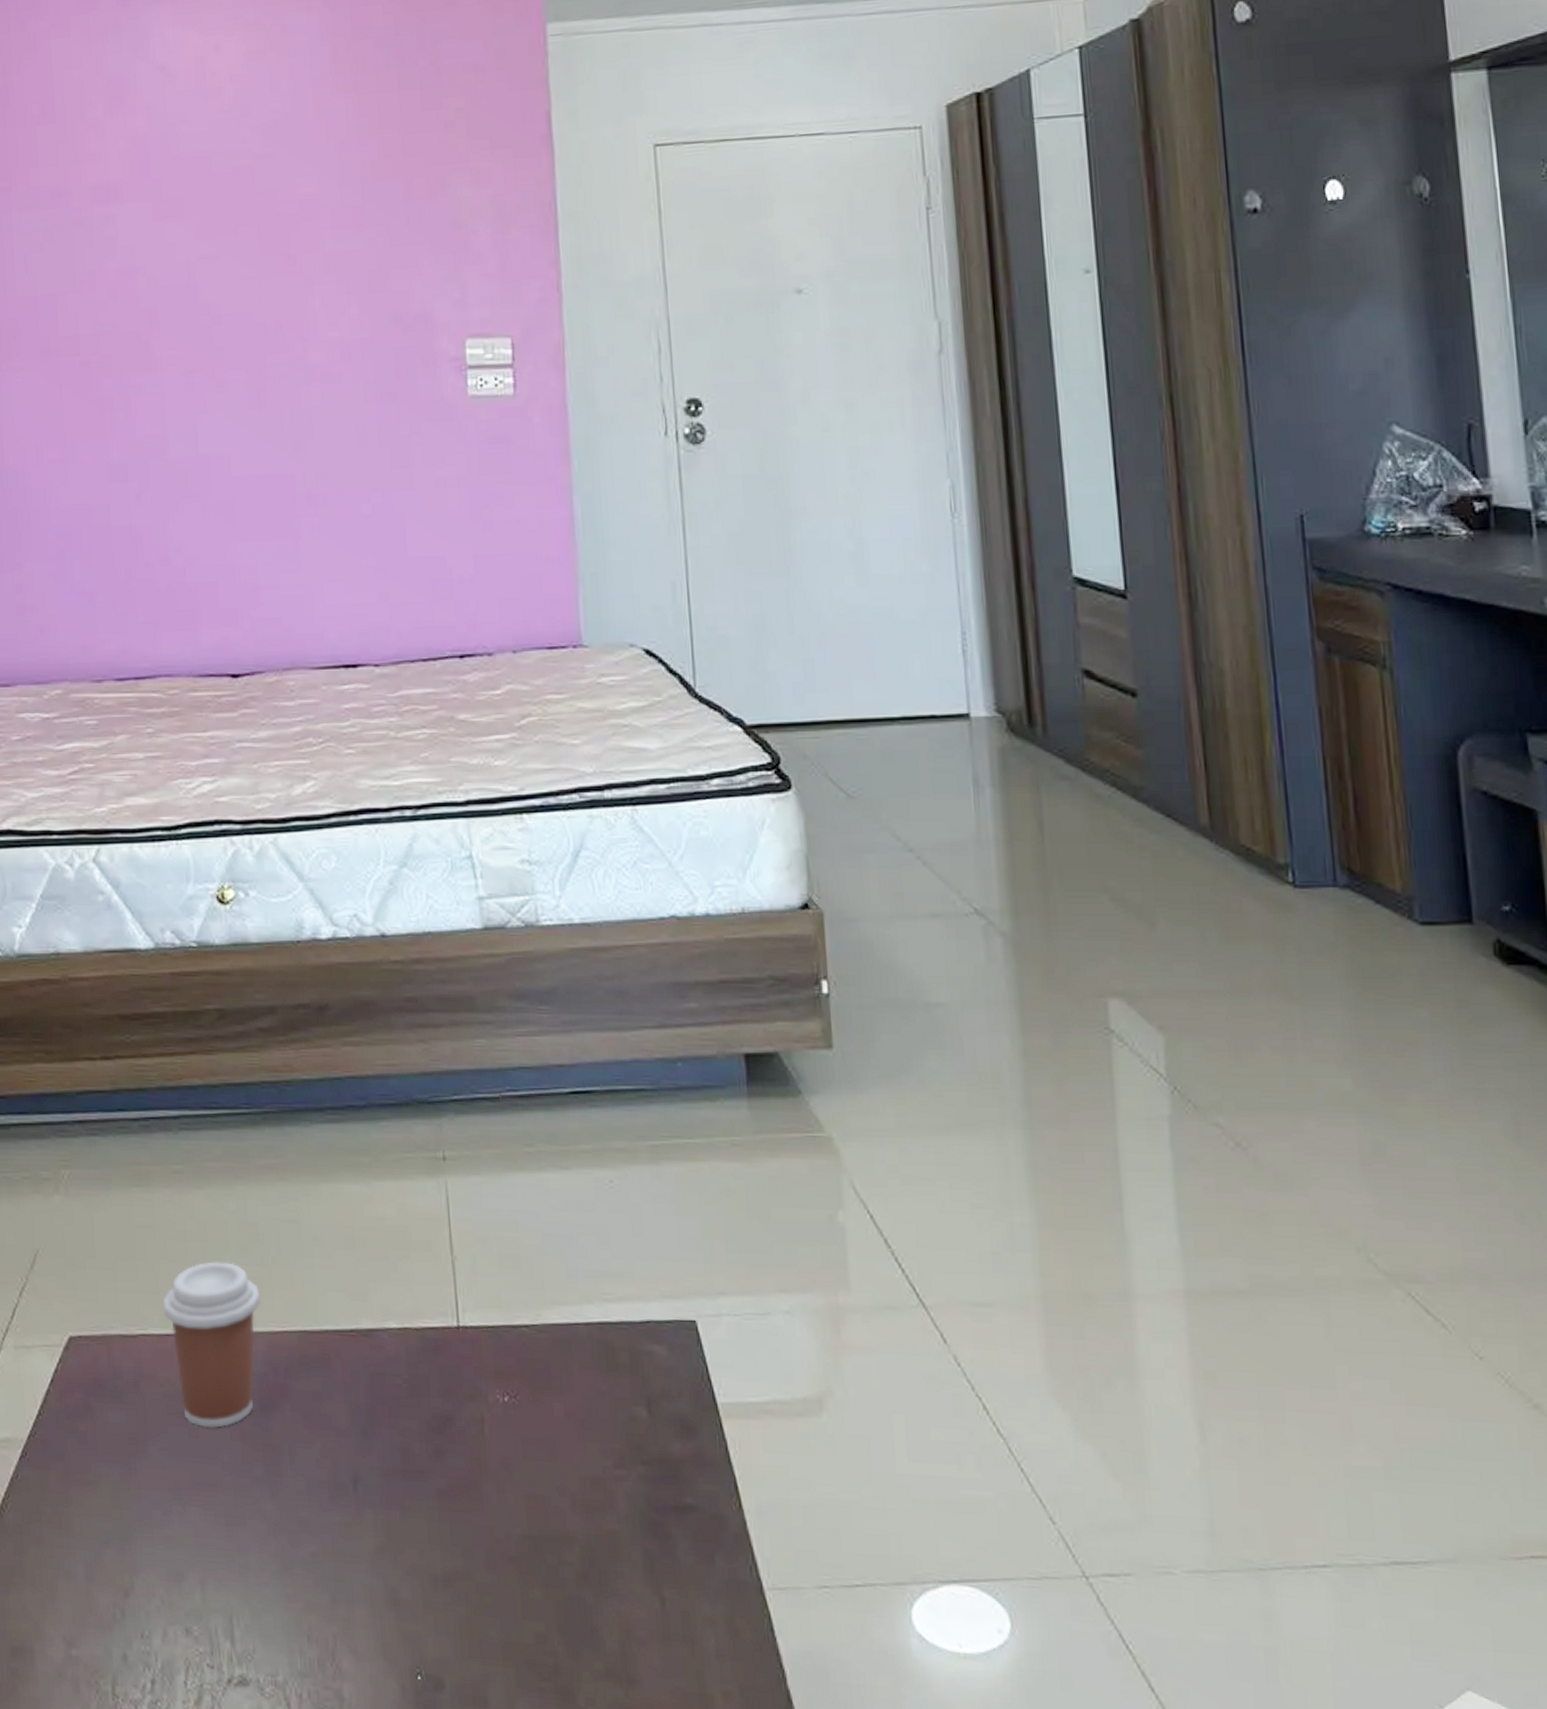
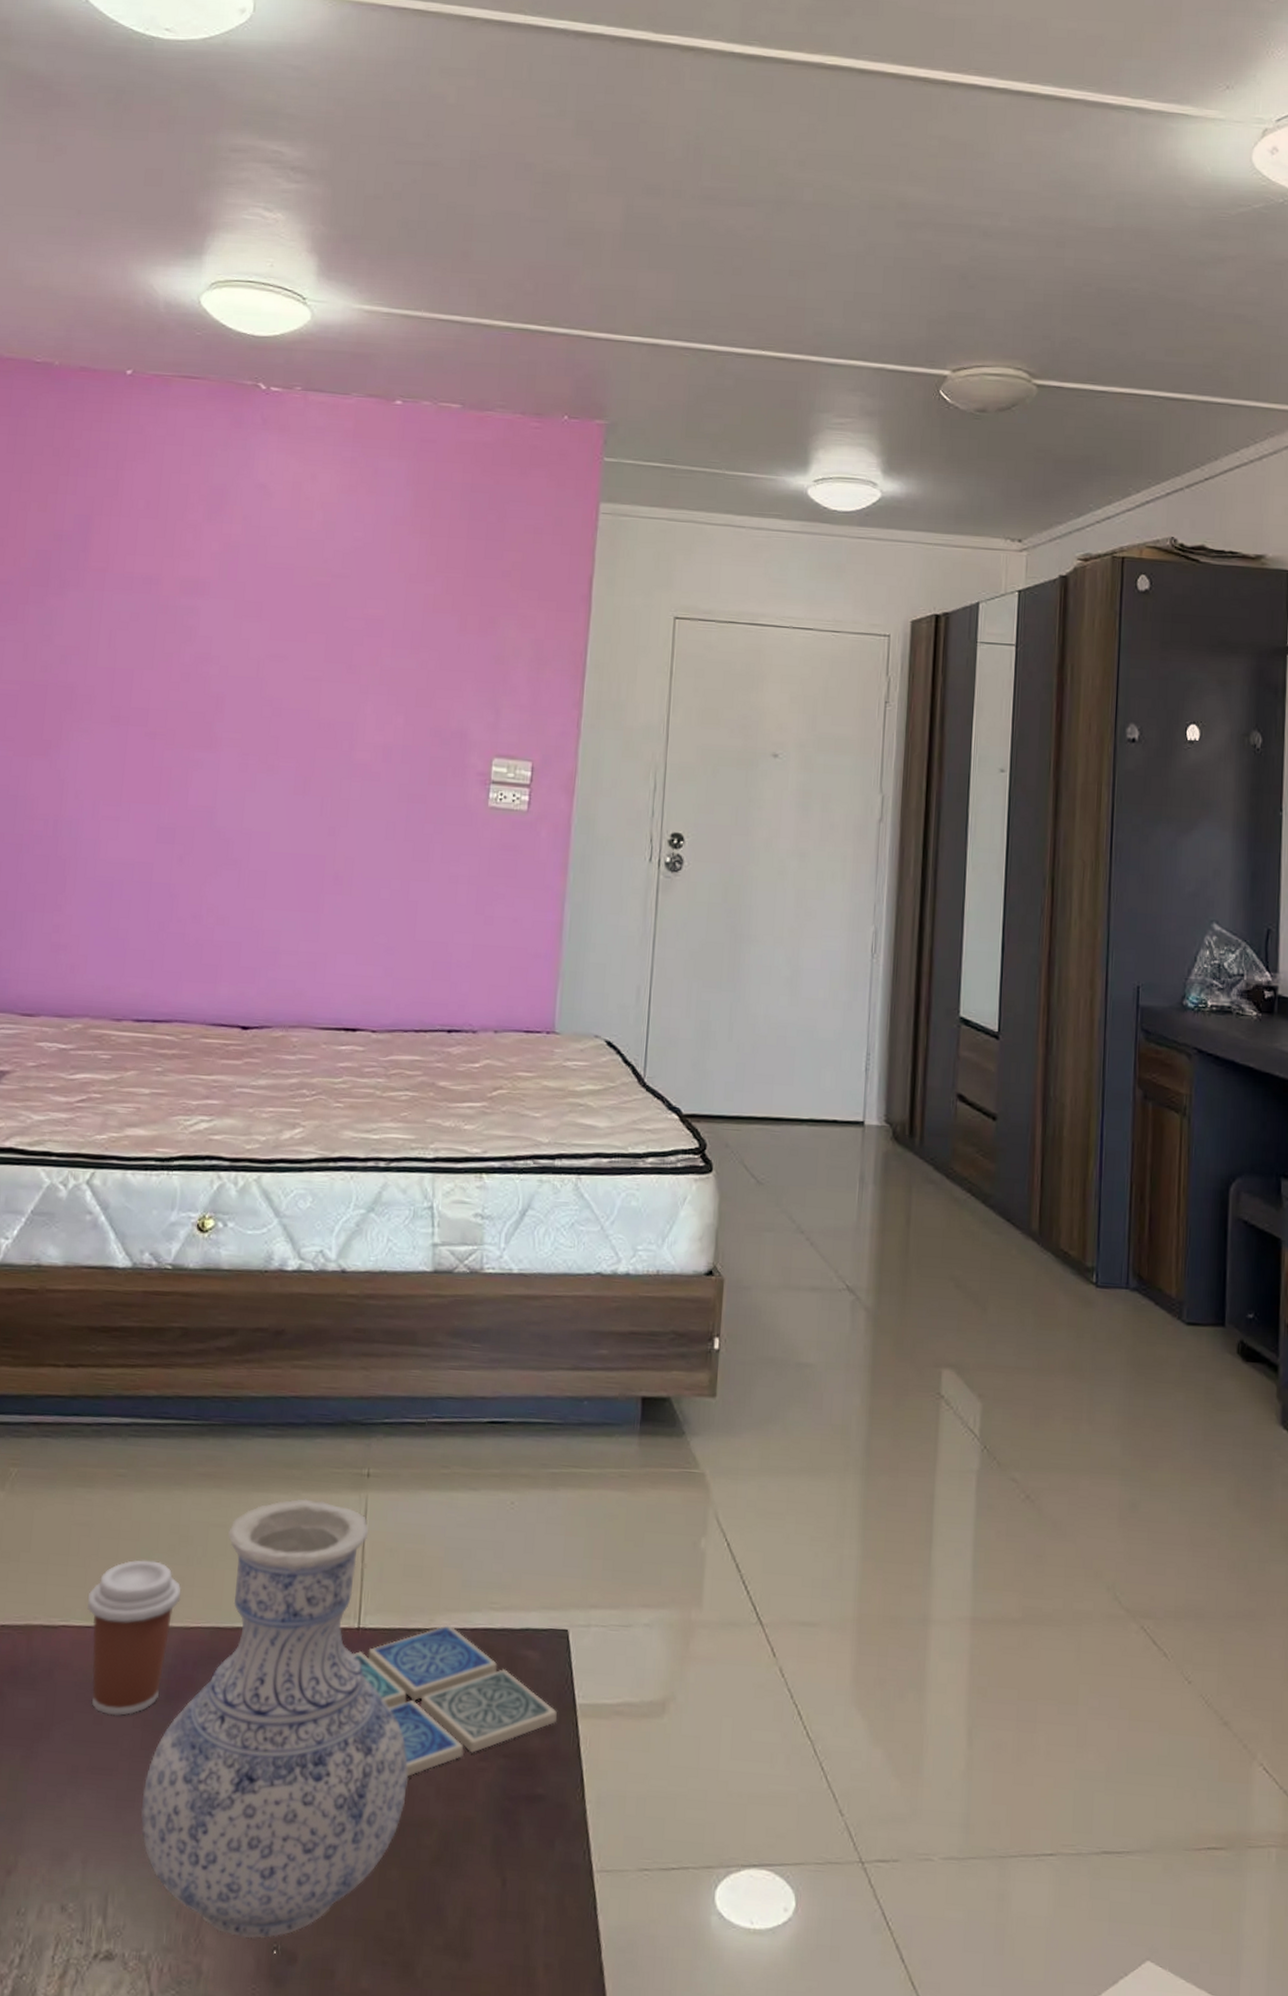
vase: none [252,1188,539,1664] -> present [141,1498,409,1939]
drink coaster: none [456,1320,698,1487] -> present [353,1625,558,1777]

